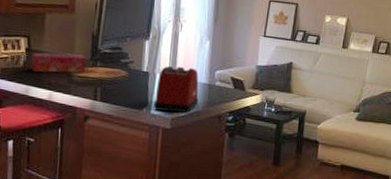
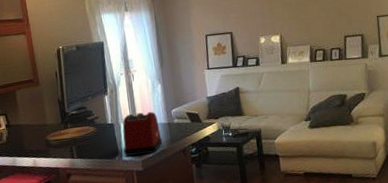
tissue box: present [31,52,87,73] -> none [11,120,60,145]

